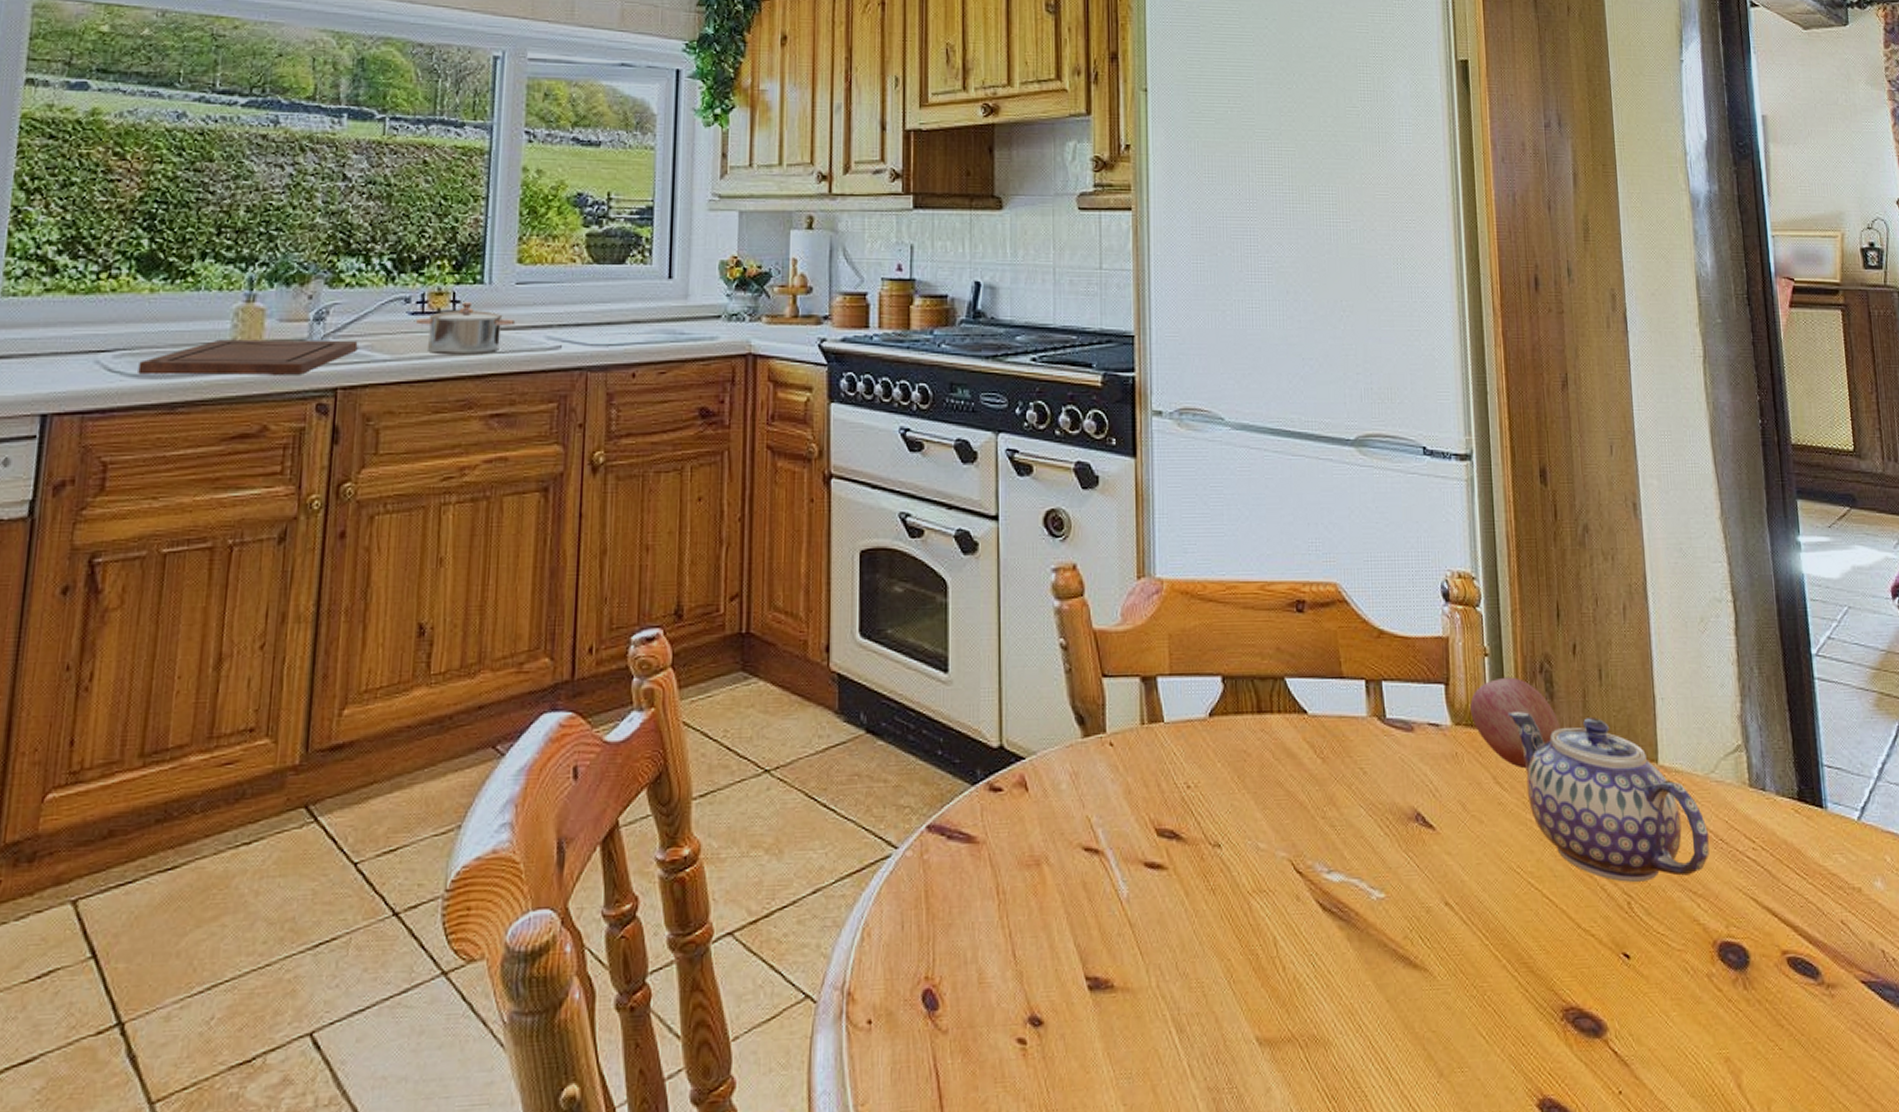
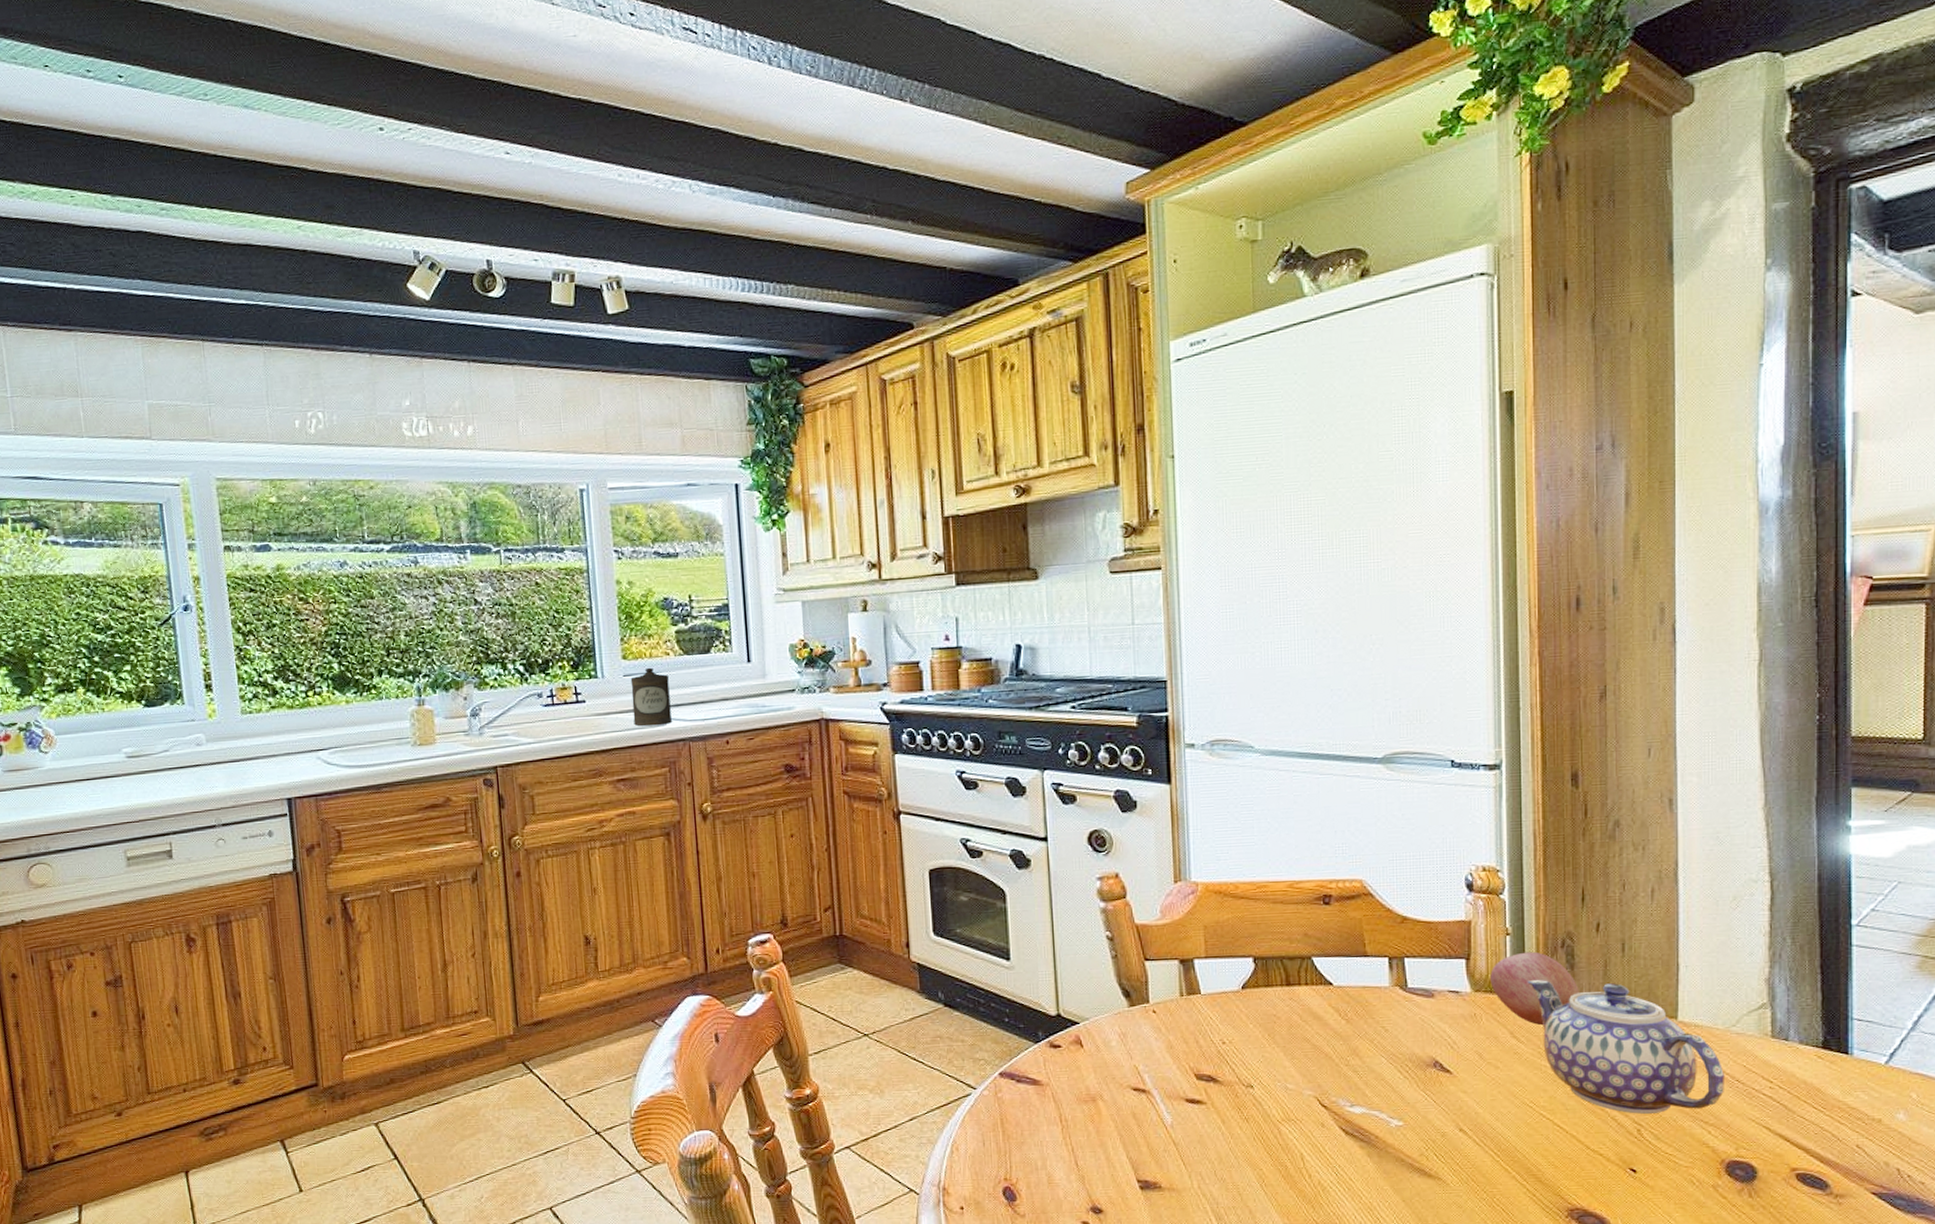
cutting board: present [138,339,358,375] -> none [348,730,508,765]
cooking pot: present [415,302,516,355] -> none [548,693,627,736]
canister: none [521,275,571,349] -> present [630,667,672,727]

